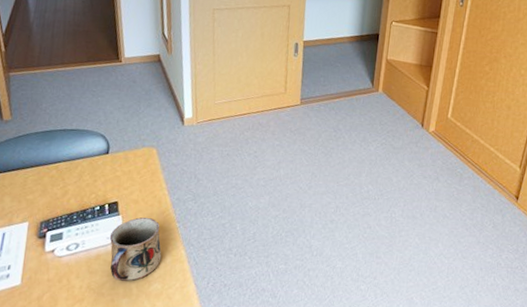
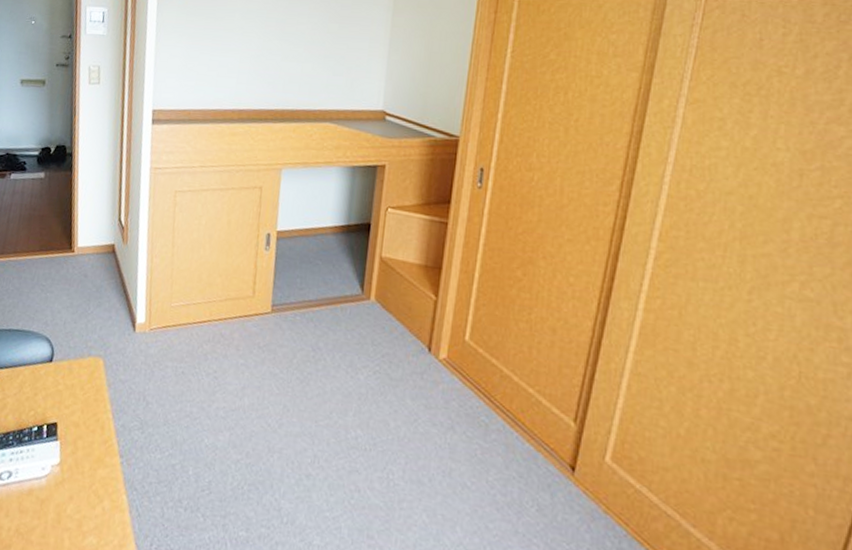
mug: present [109,217,162,282] -> none [42,445,101,530]

